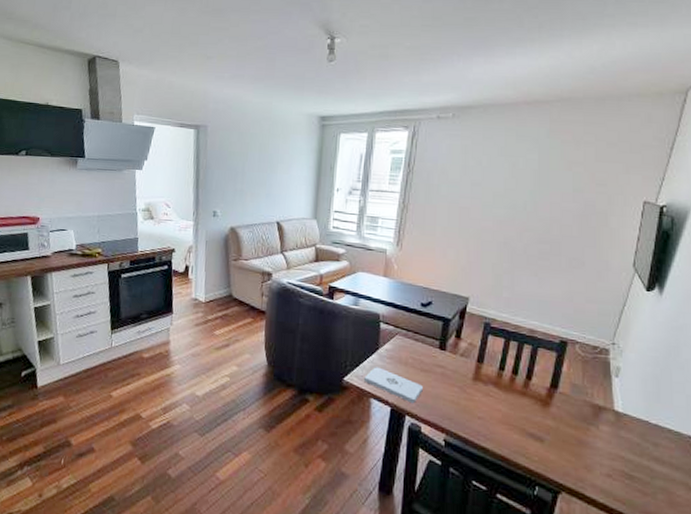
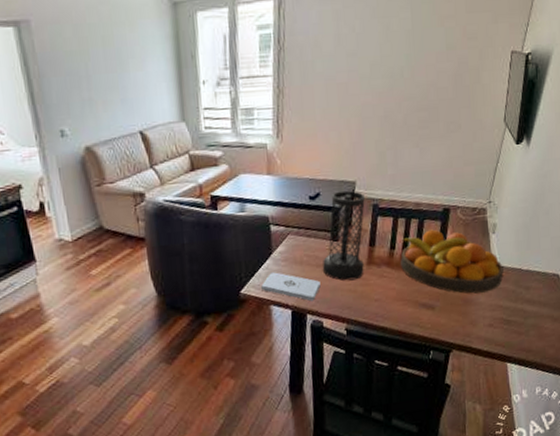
vase: none [426,303,478,393] -> present [322,190,366,281]
fruit bowl: none [509,358,627,438] -> present [400,229,504,294]

